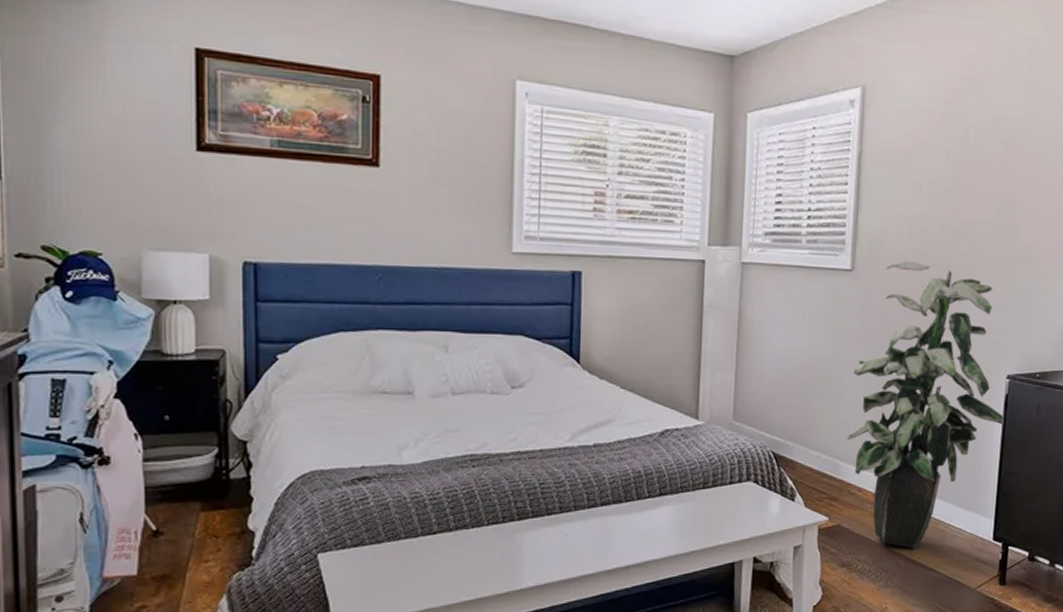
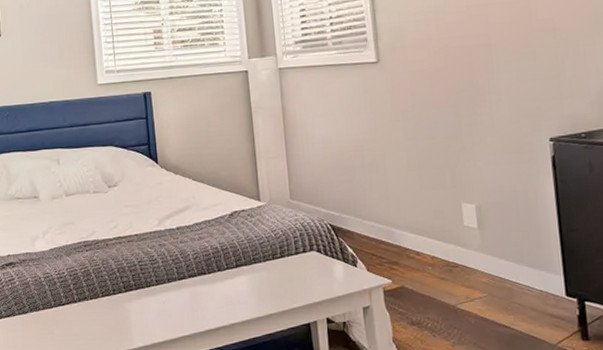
indoor plant: present [847,261,1005,549] -> none [393,47,556,307]

